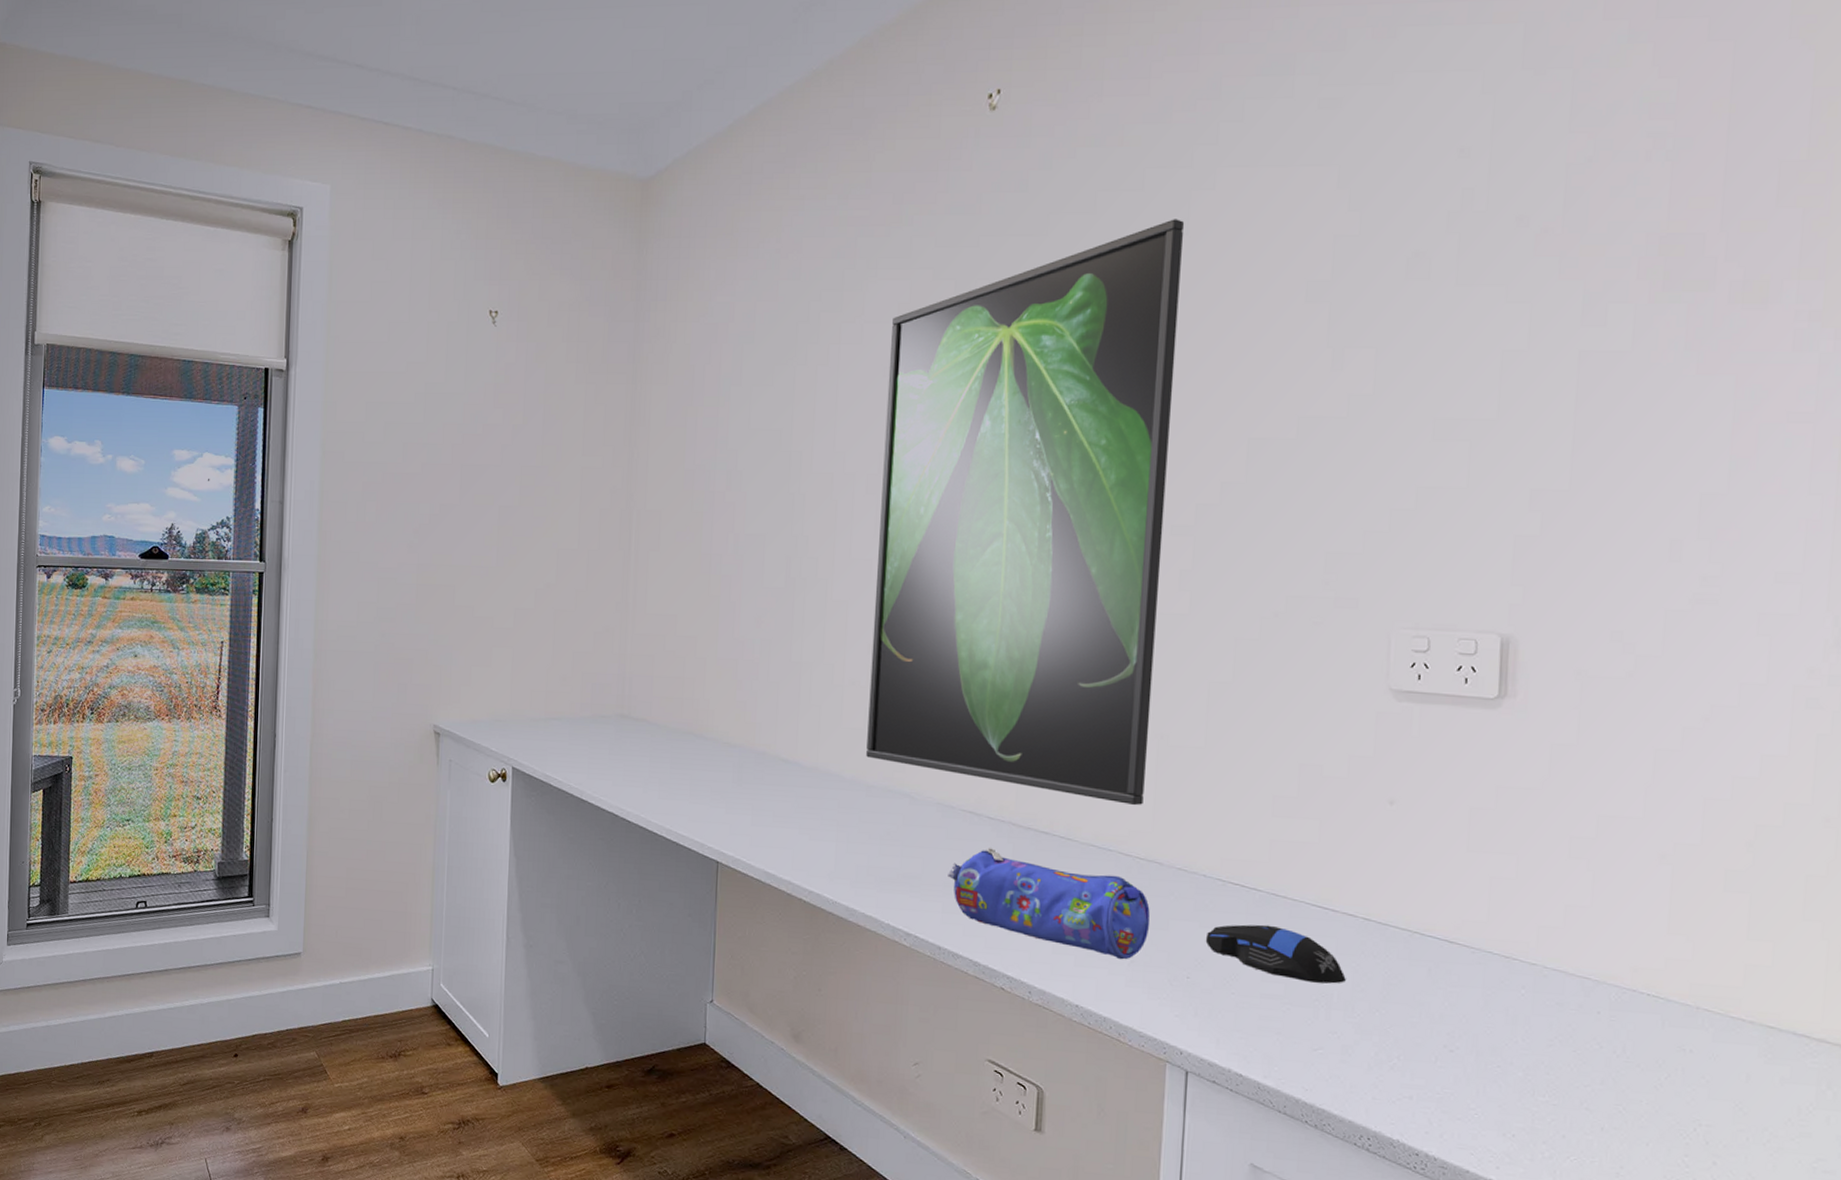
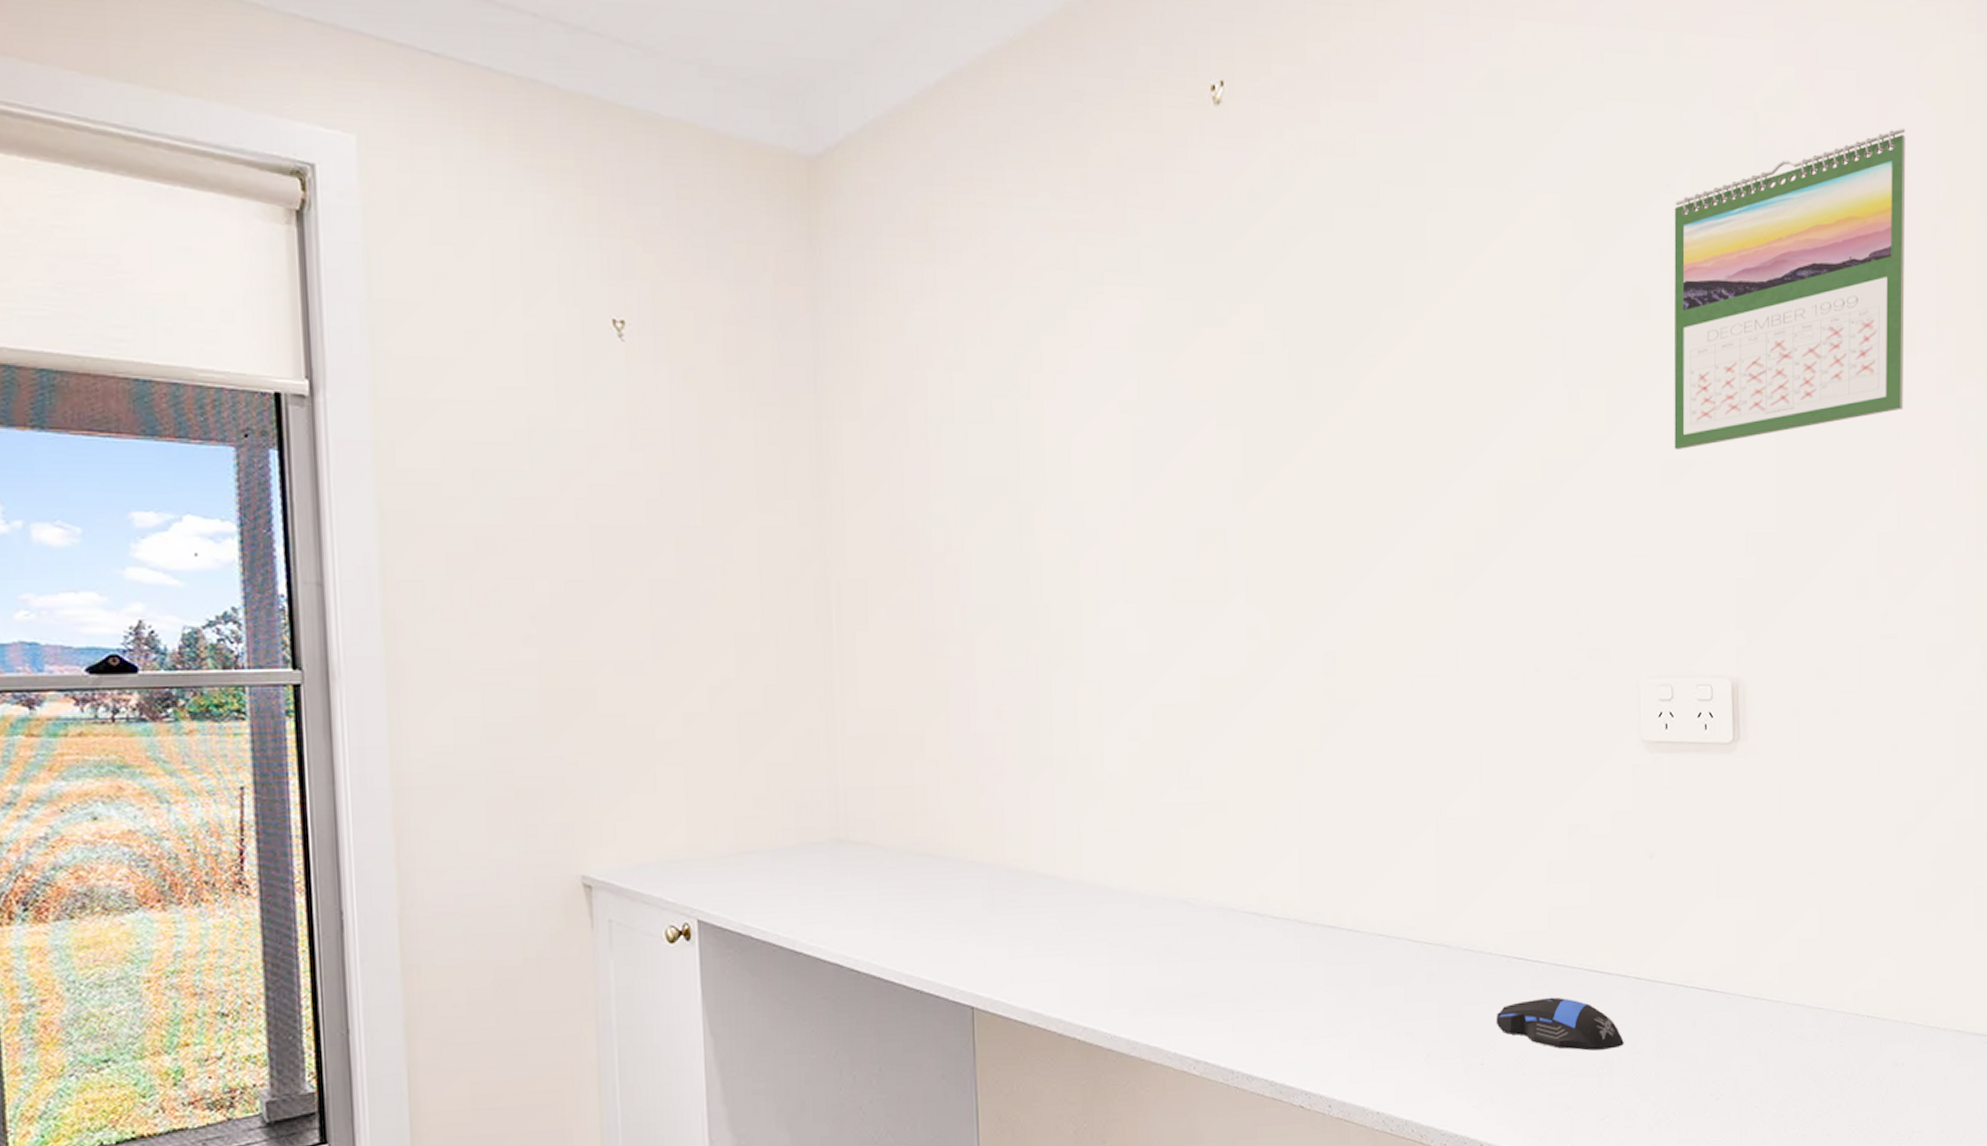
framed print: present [866,219,1185,806] -> none [1125,242,1427,887]
pencil case: present [948,848,1151,960] -> none [1235,951,1443,1056]
calendar: none [1450,71,1771,408] -> present [1674,128,1906,451]

